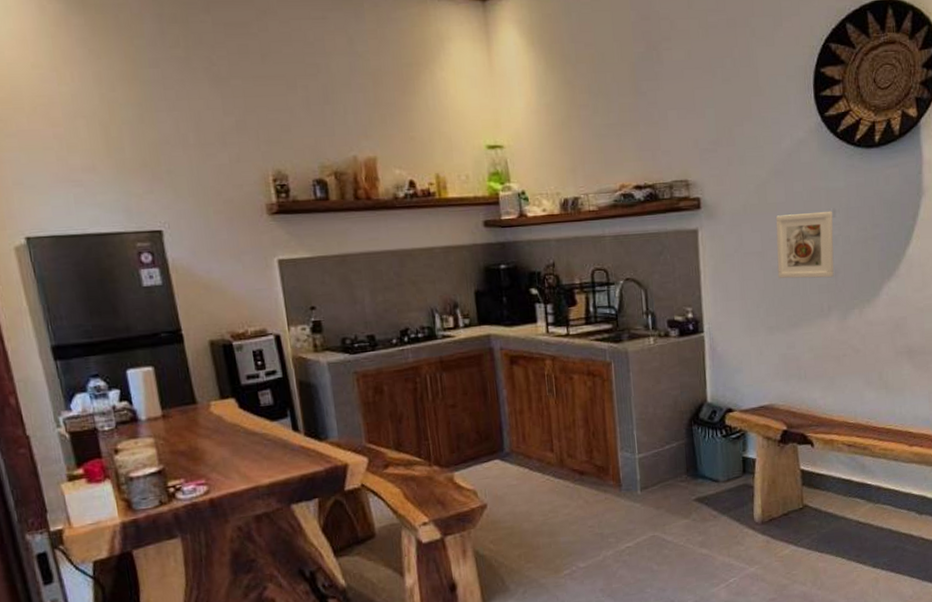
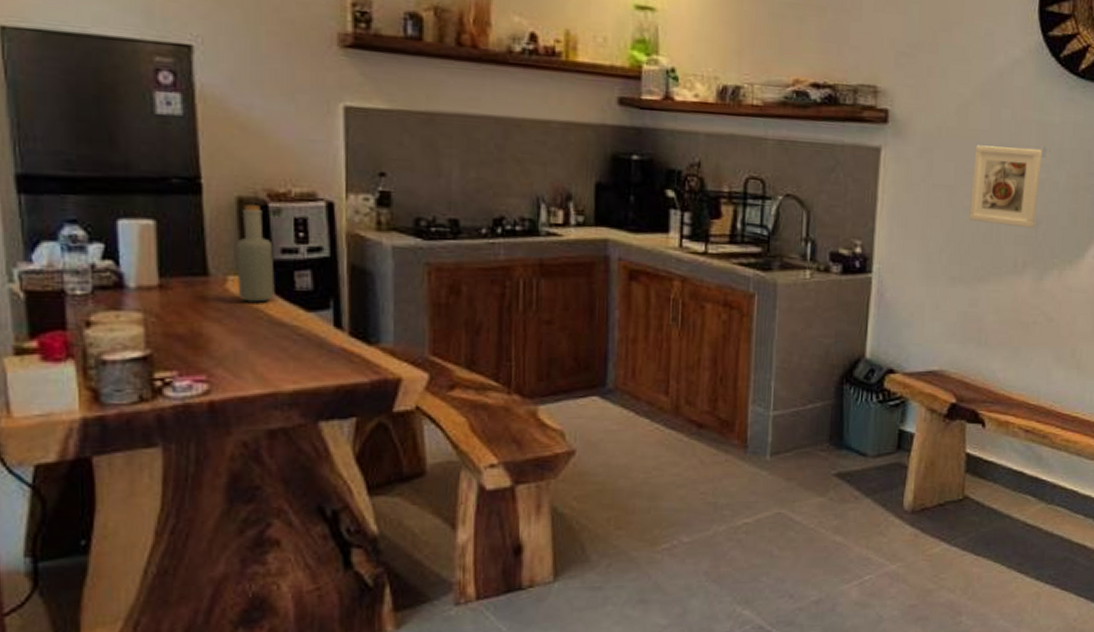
bottle: none [213,345,247,420] -> present [236,204,275,303]

